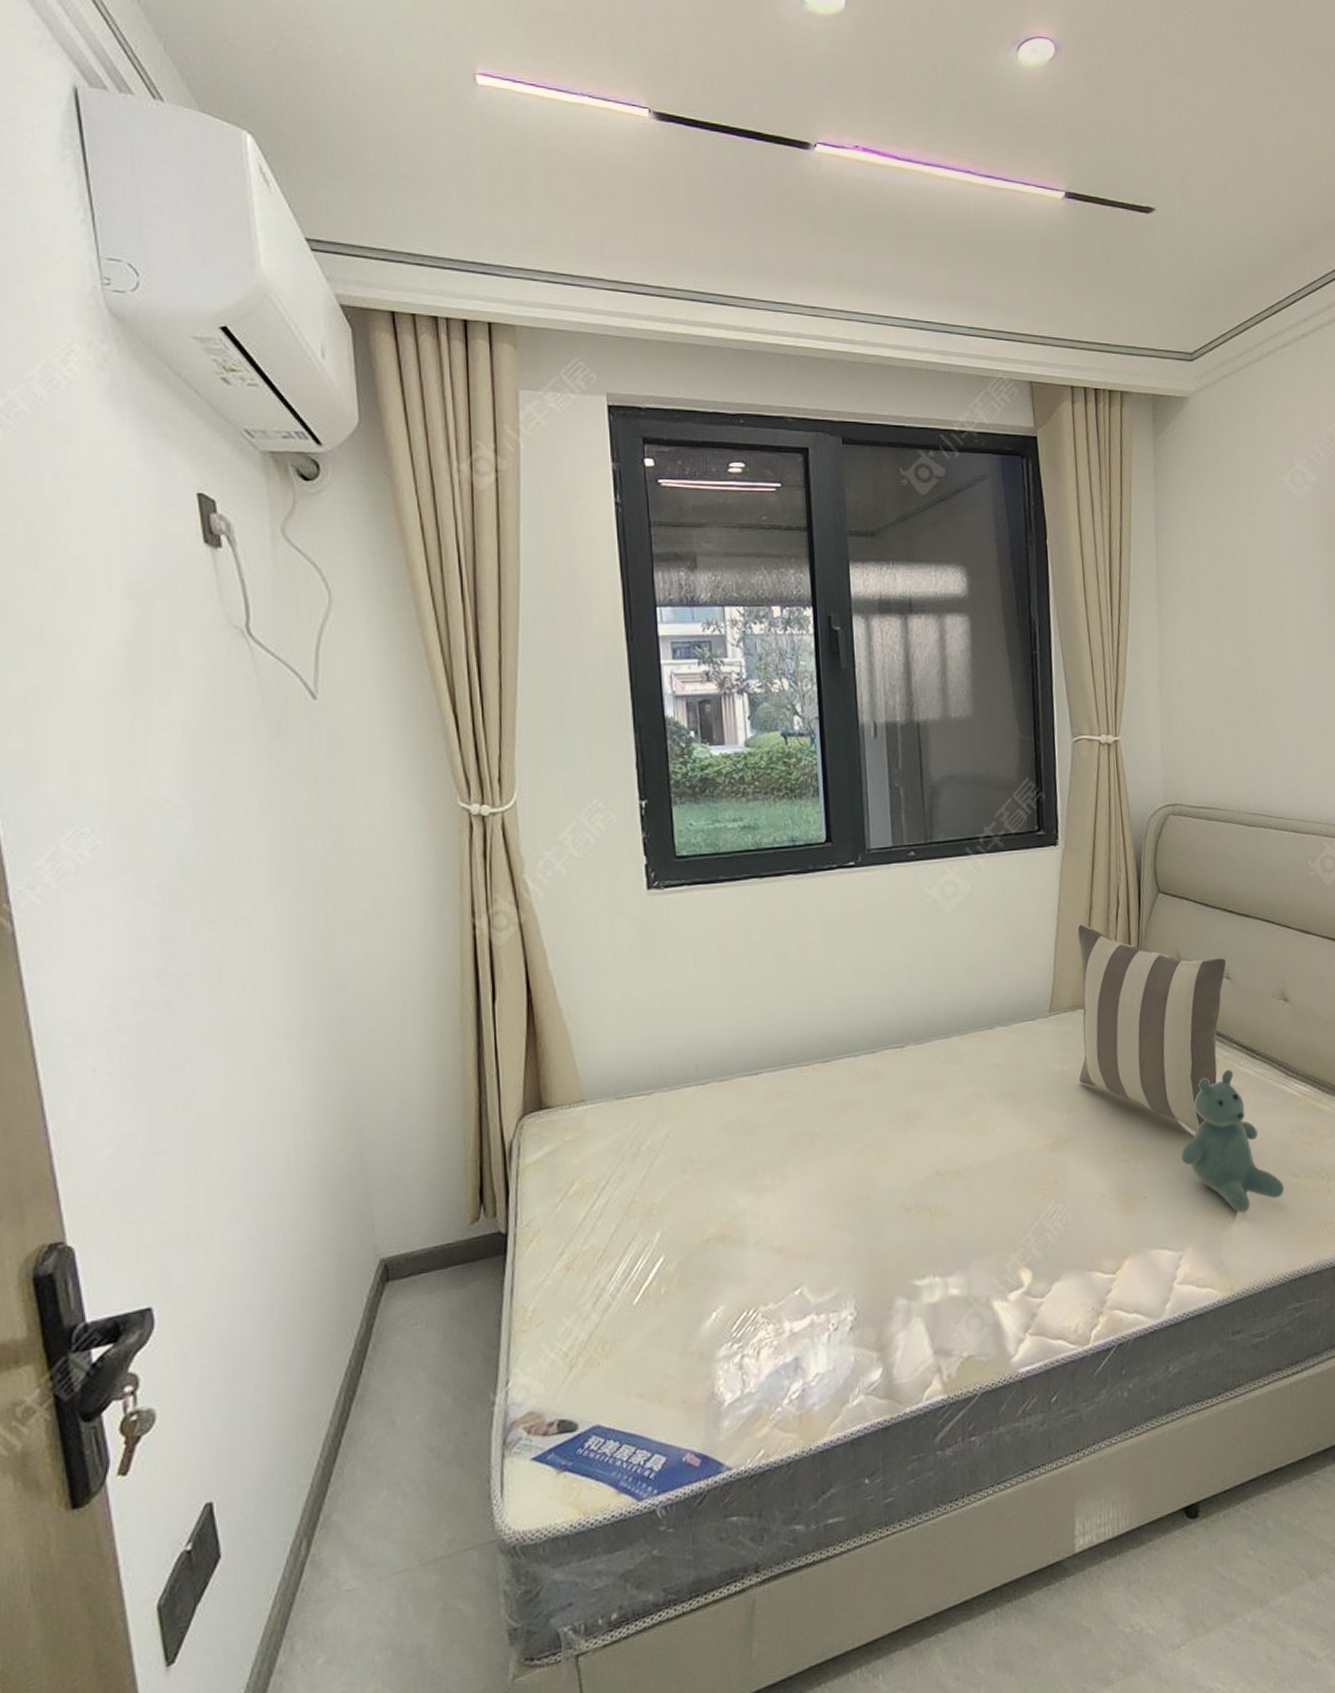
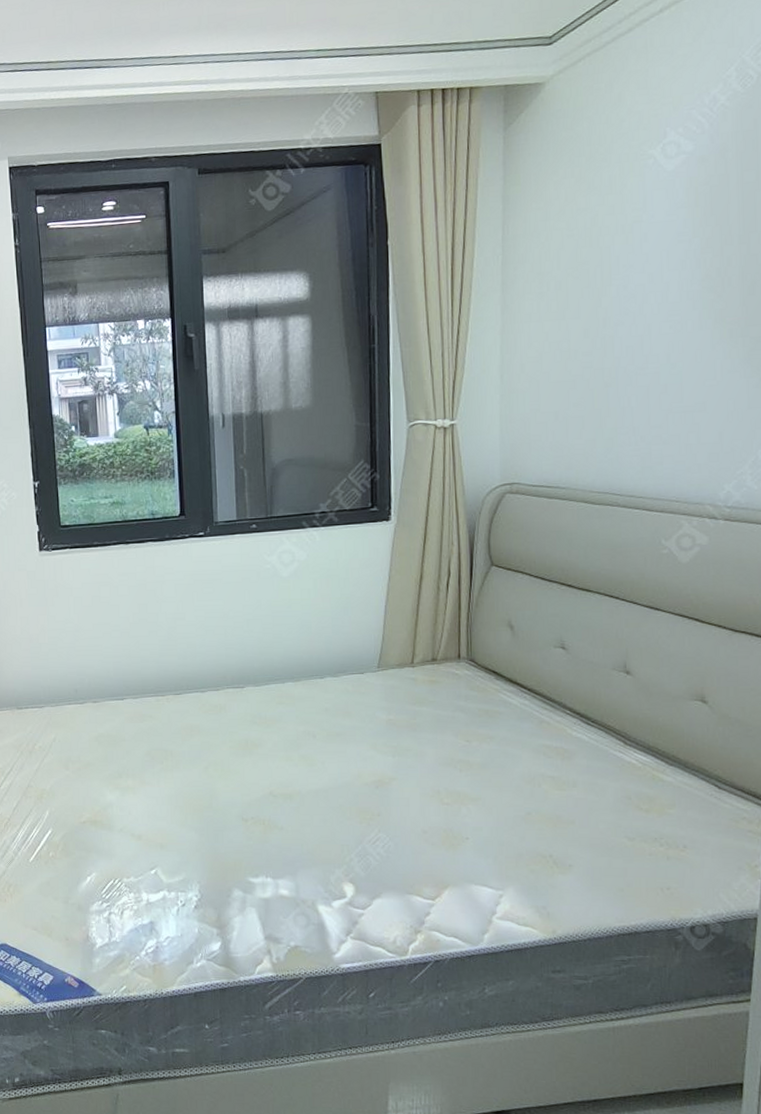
pillow: present [1076,923,1226,1133] -> none [404,591,561,788]
stuffed bear: present [1181,1070,1285,1214] -> none [505,734,617,867]

